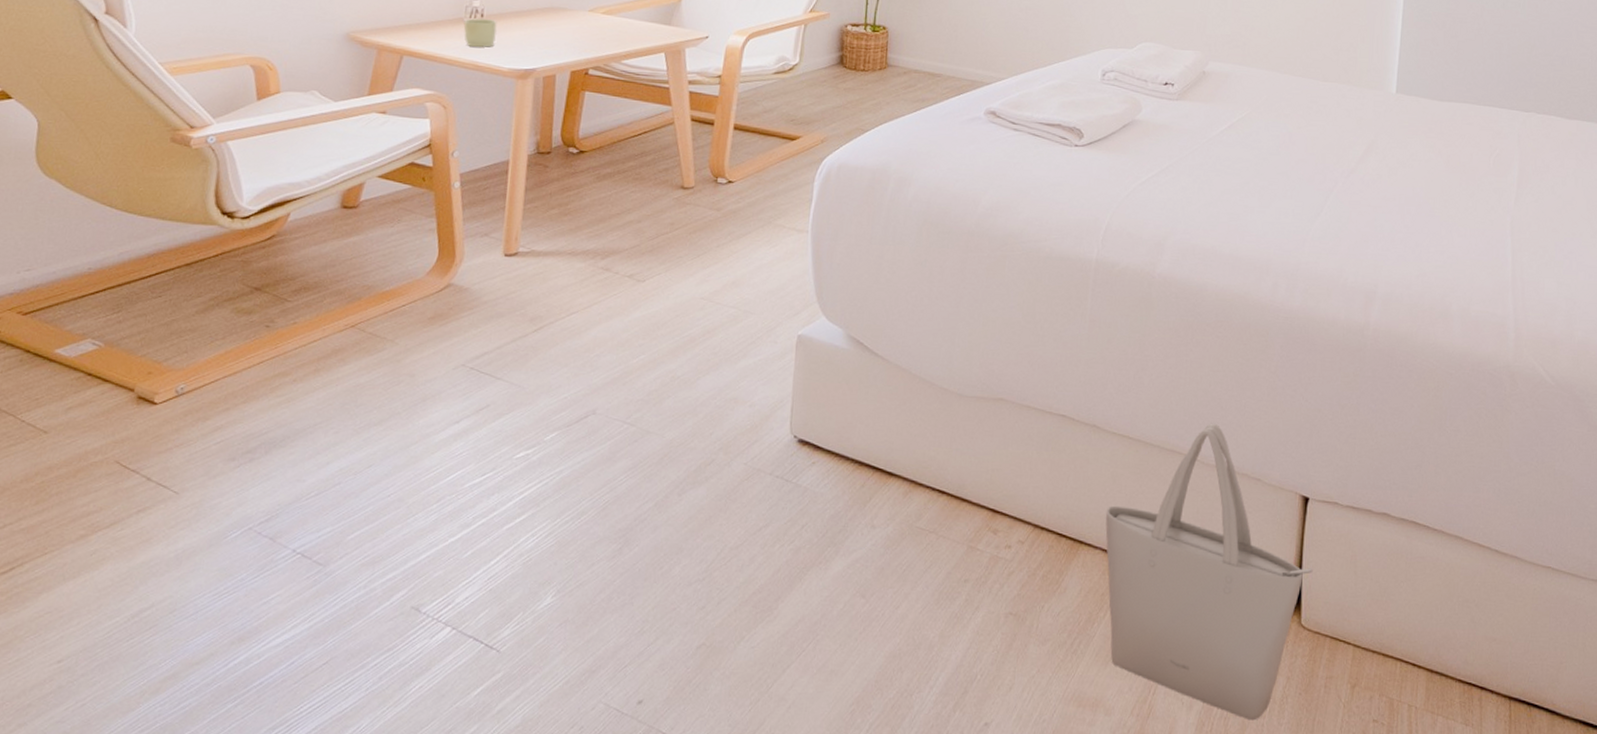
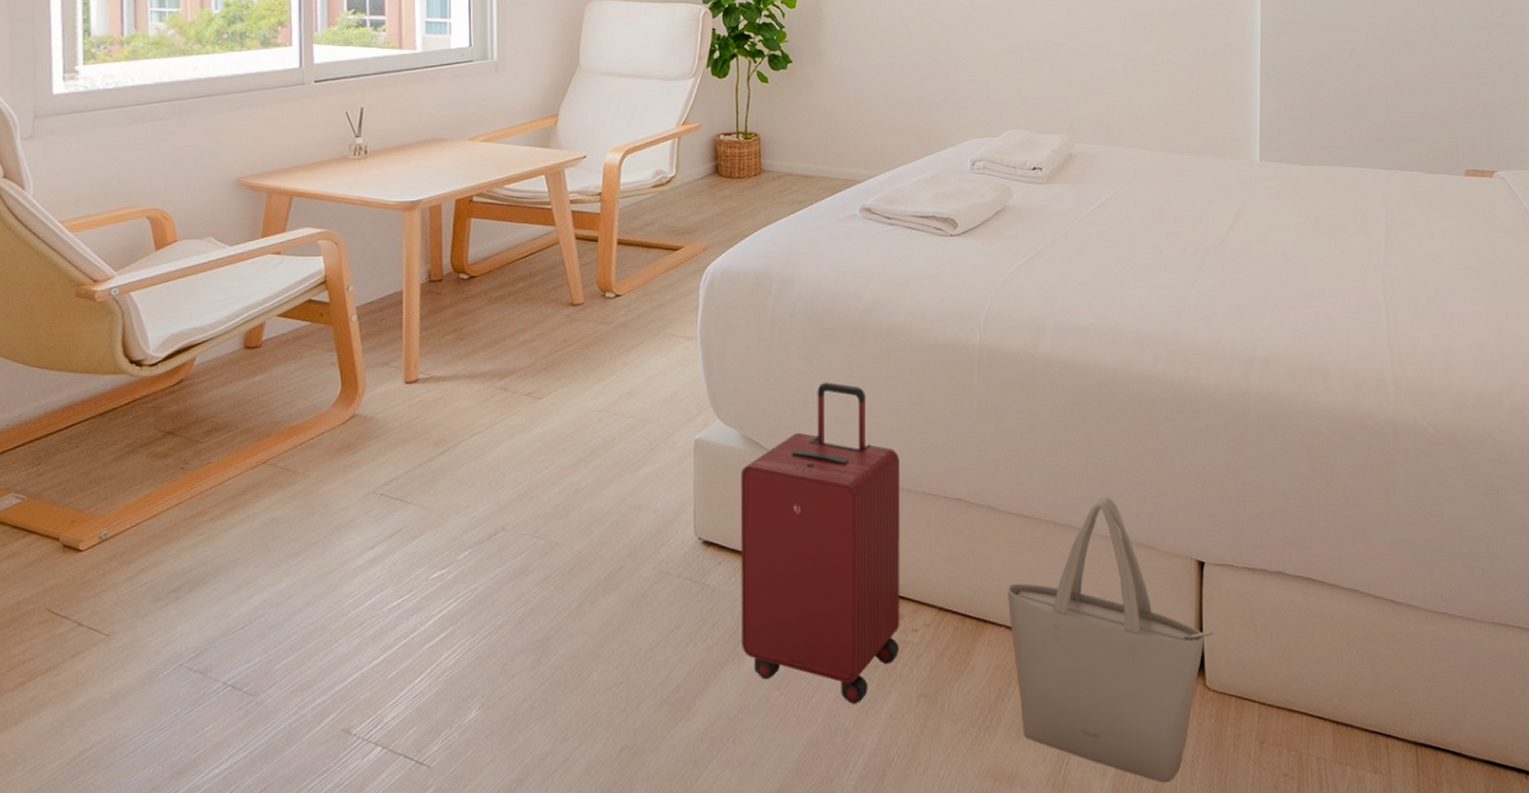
mug: present [463,18,497,47] -> none [348,155,381,183]
suitcase: none [830,286,1006,617] -> present [740,382,900,704]

